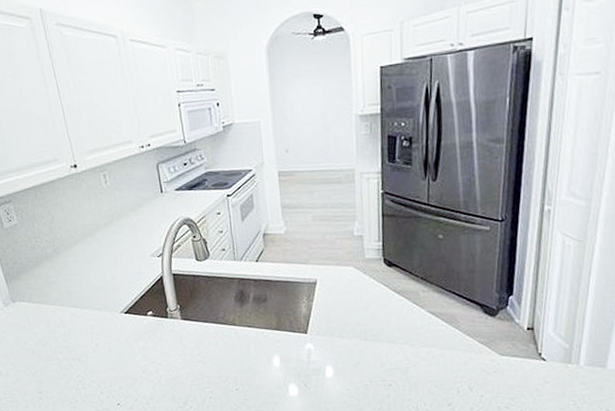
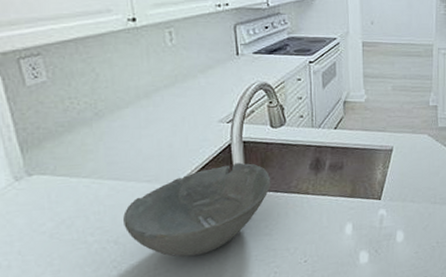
bowl: none [82,294,201,377] -> present [123,162,271,257]

